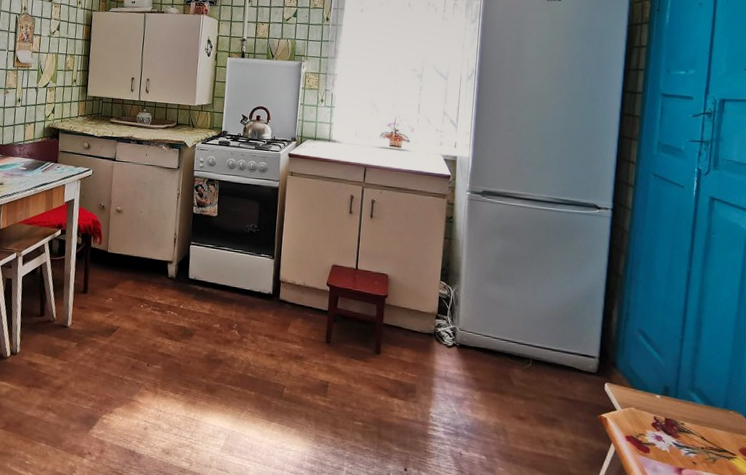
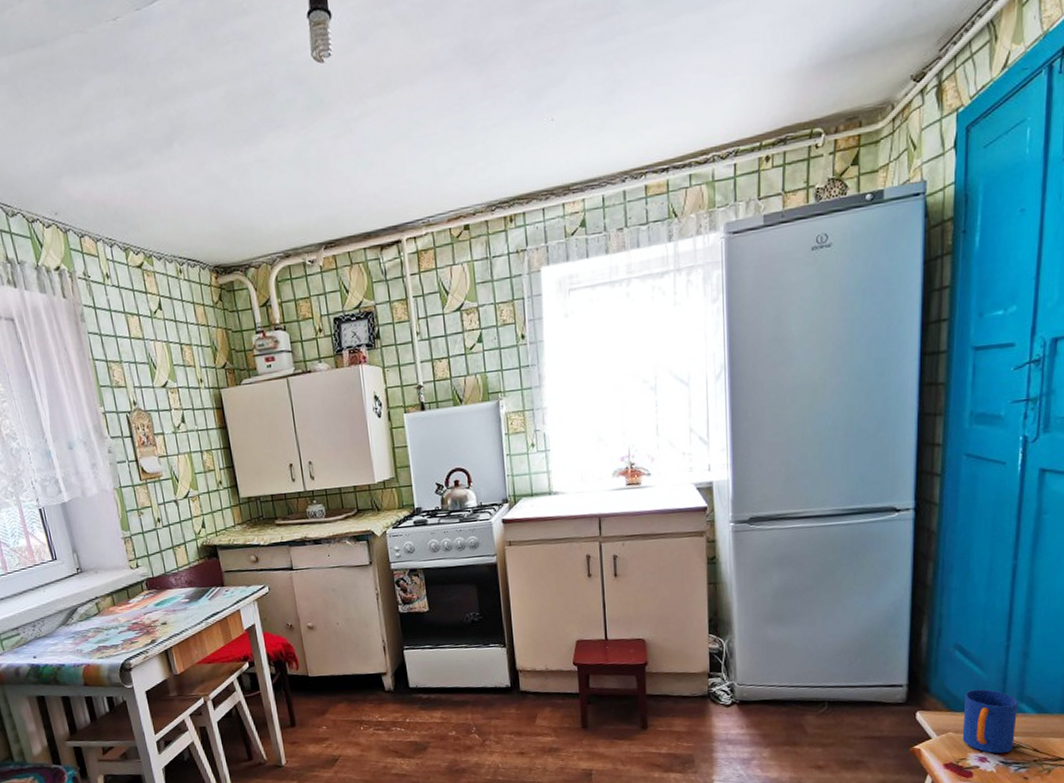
mug: none [642,372,689,436] -> present [962,689,1018,754]

